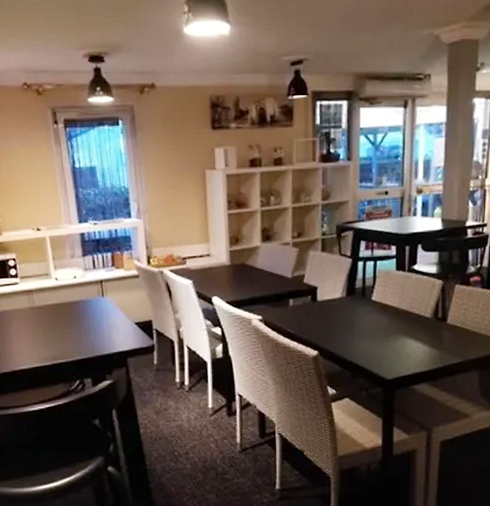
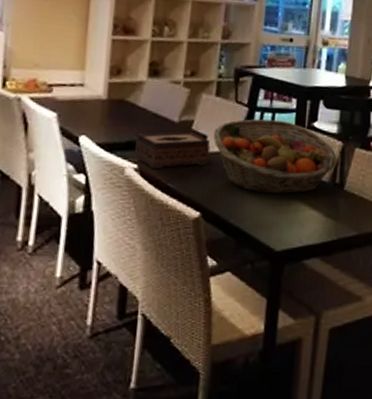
tissue box: none [258,284,321,319] -> present [135,131,211,170]
fruit basket: none [322,267,439,332] -> present [213,119,338,195]

